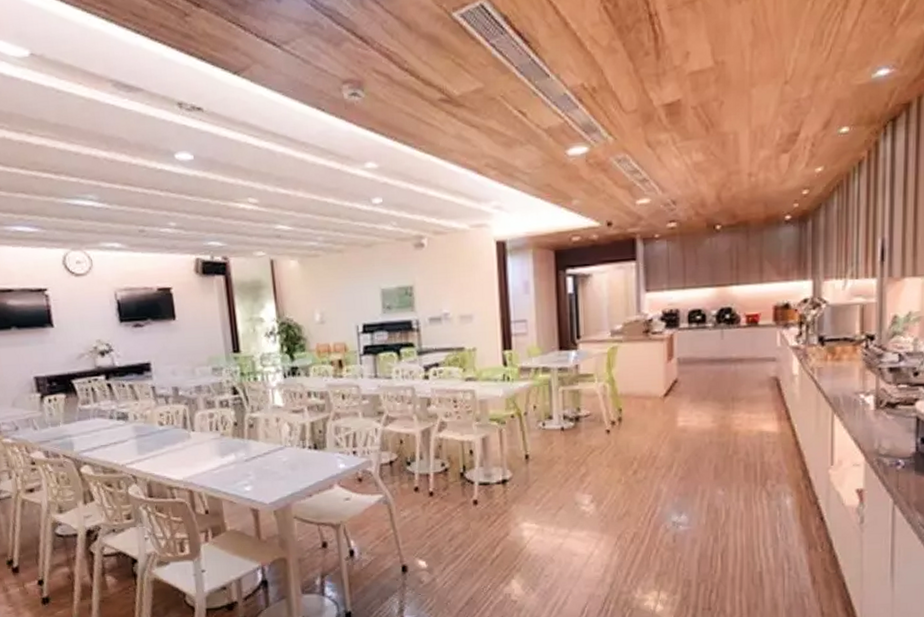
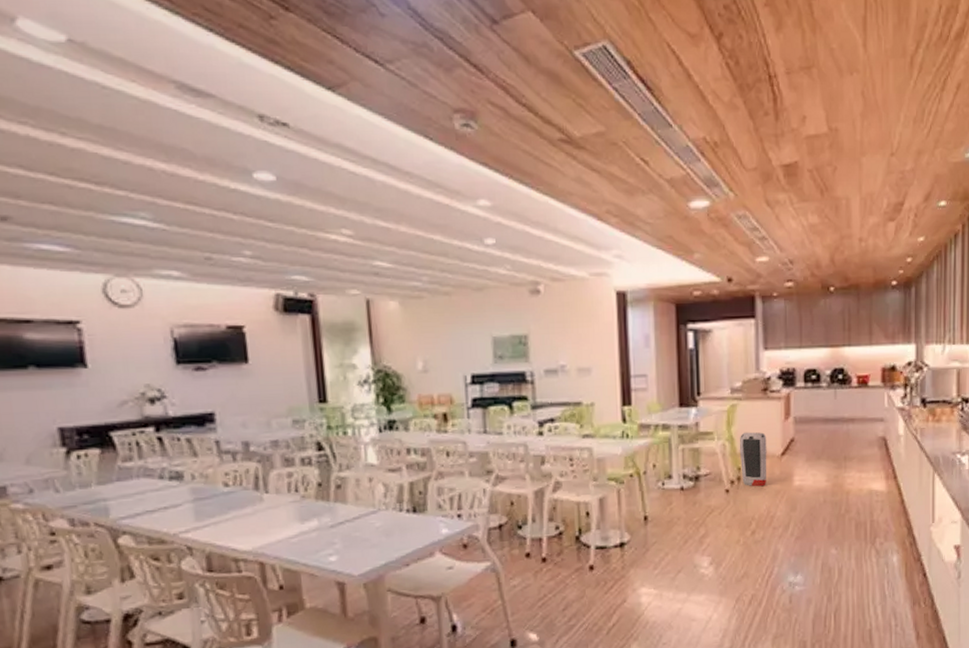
air purifier: none [620,373,649,428] -> present [739,432,767,487]

